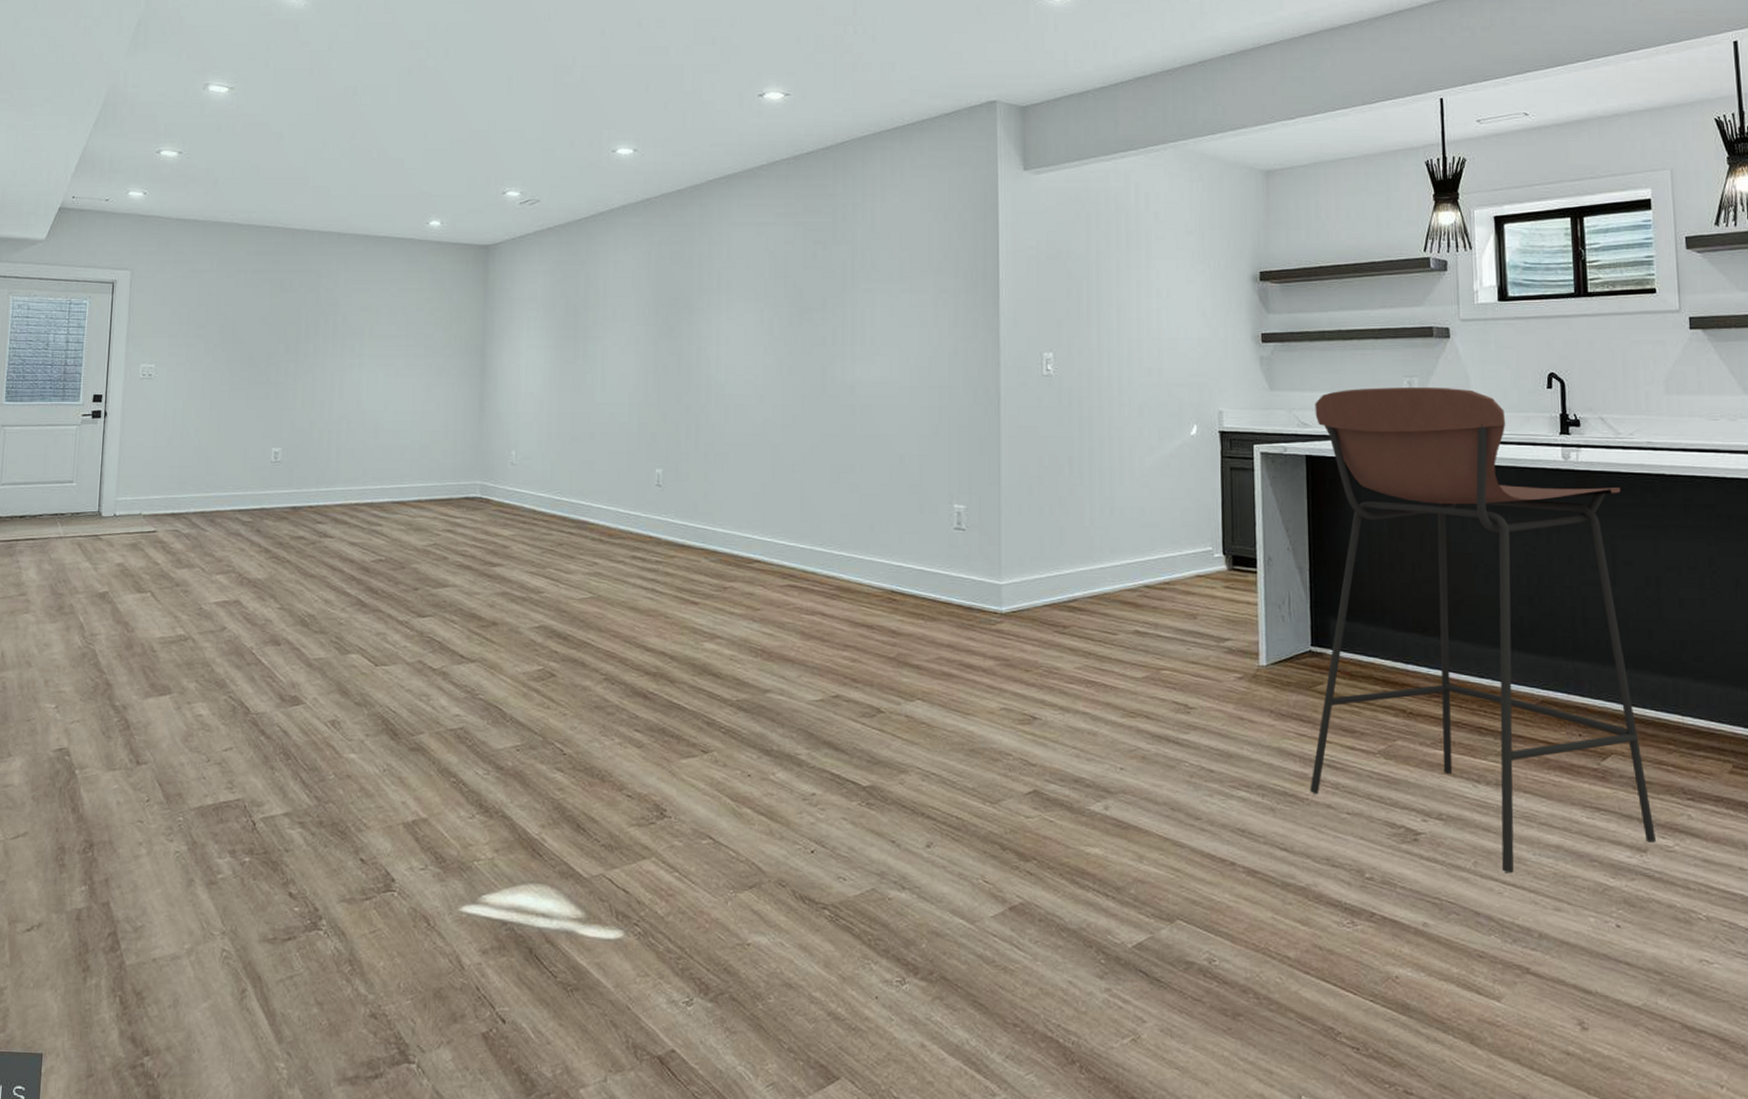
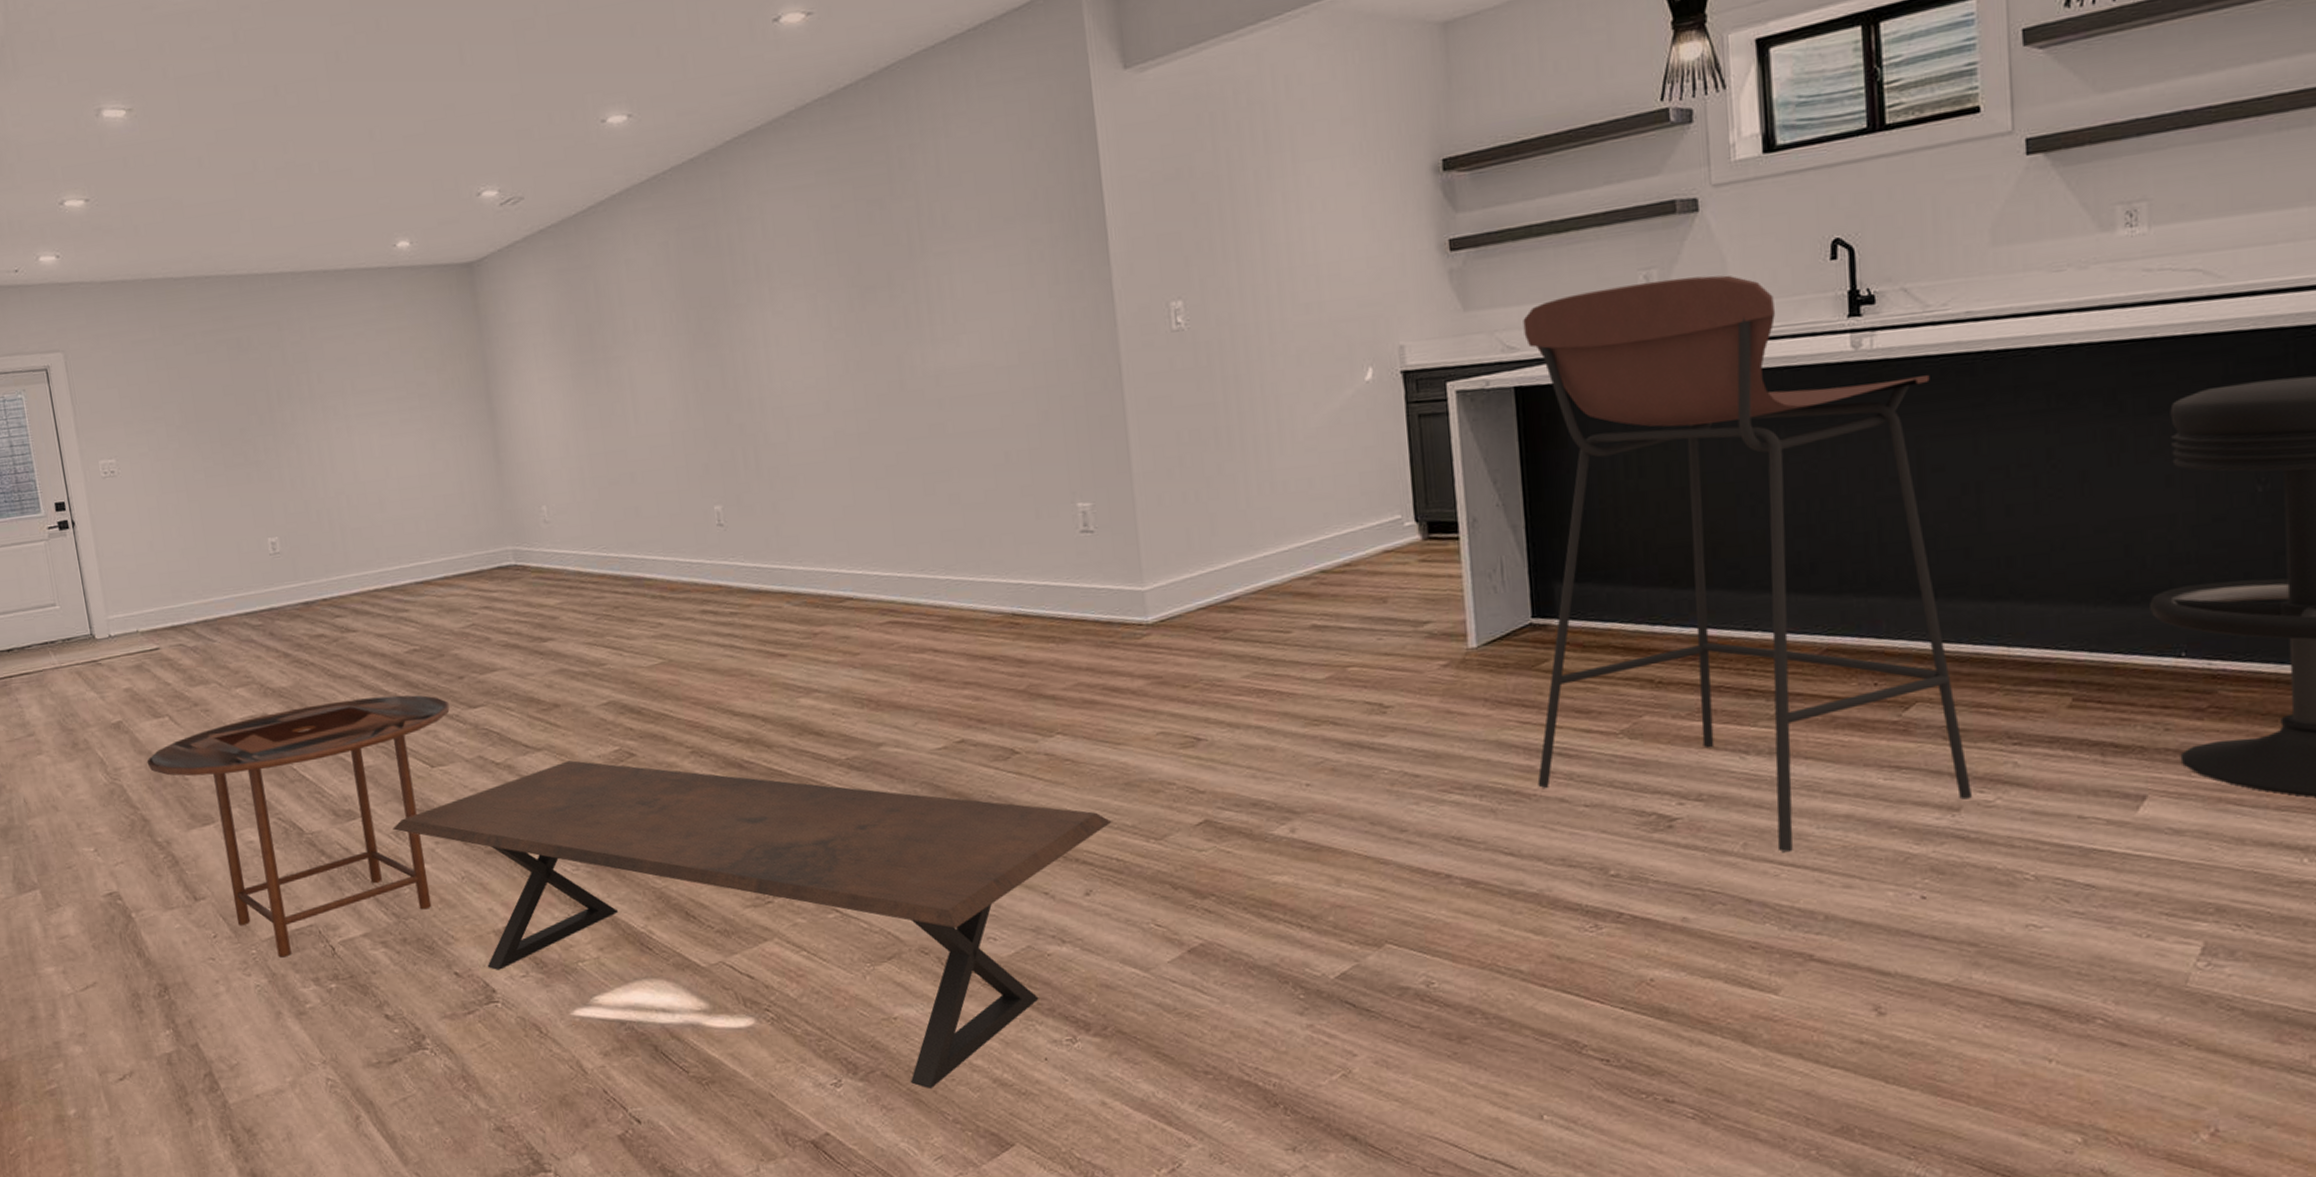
side table: none [122,597,401,827] -> present [146,695,450,958]
coffee table: none [330,674,956,1015] -> present [392,760,1112,1088]

